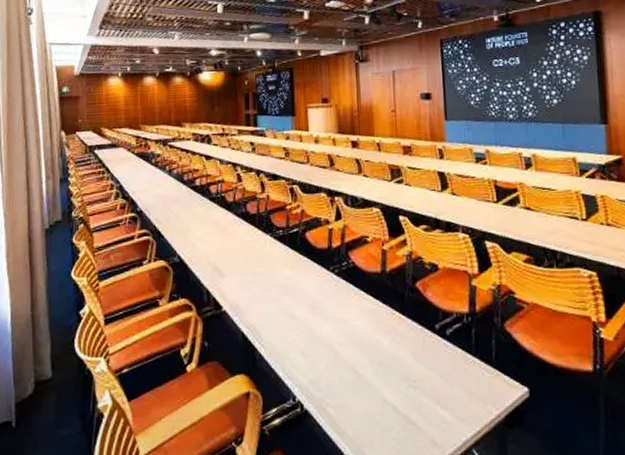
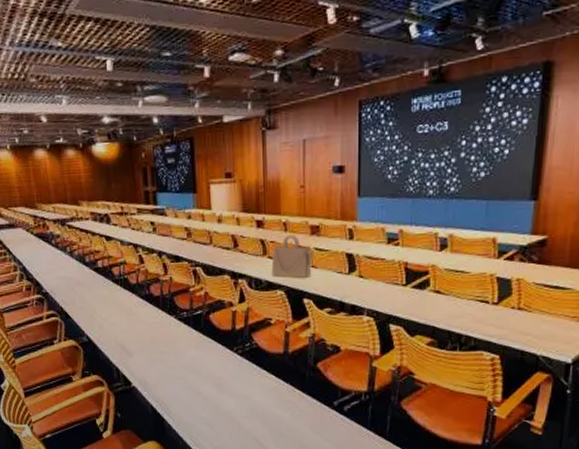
handbag: none [366,154,406,197] -> present [271,234,312,279]

